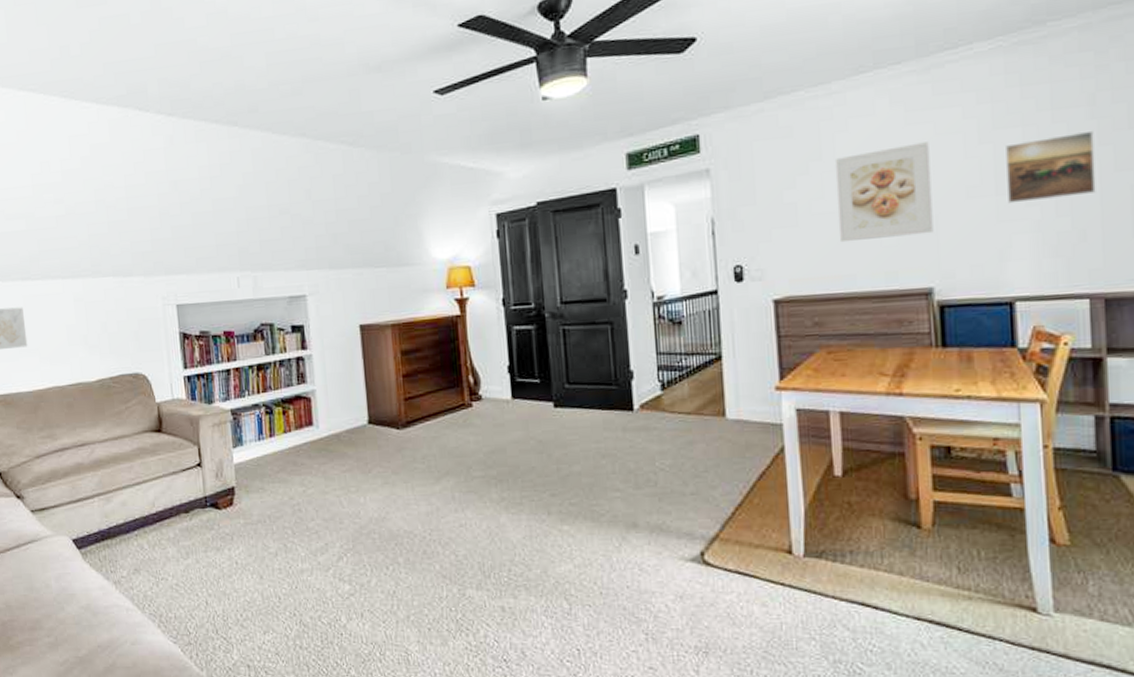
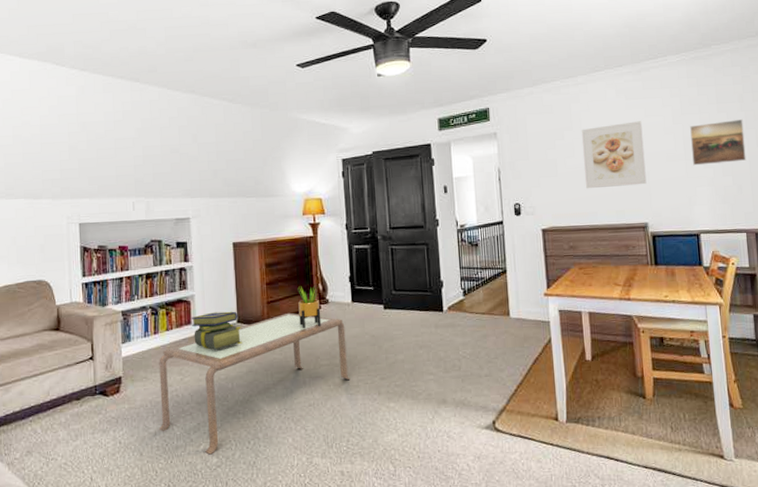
coffee table: none [276,411,512,581] -> present [159,312,350,455]
stack of books: none [312,410,375,458] -> present [191,311,242,351]
potted plant: none [442,379,474,432] -> present [297,286,322,329]

